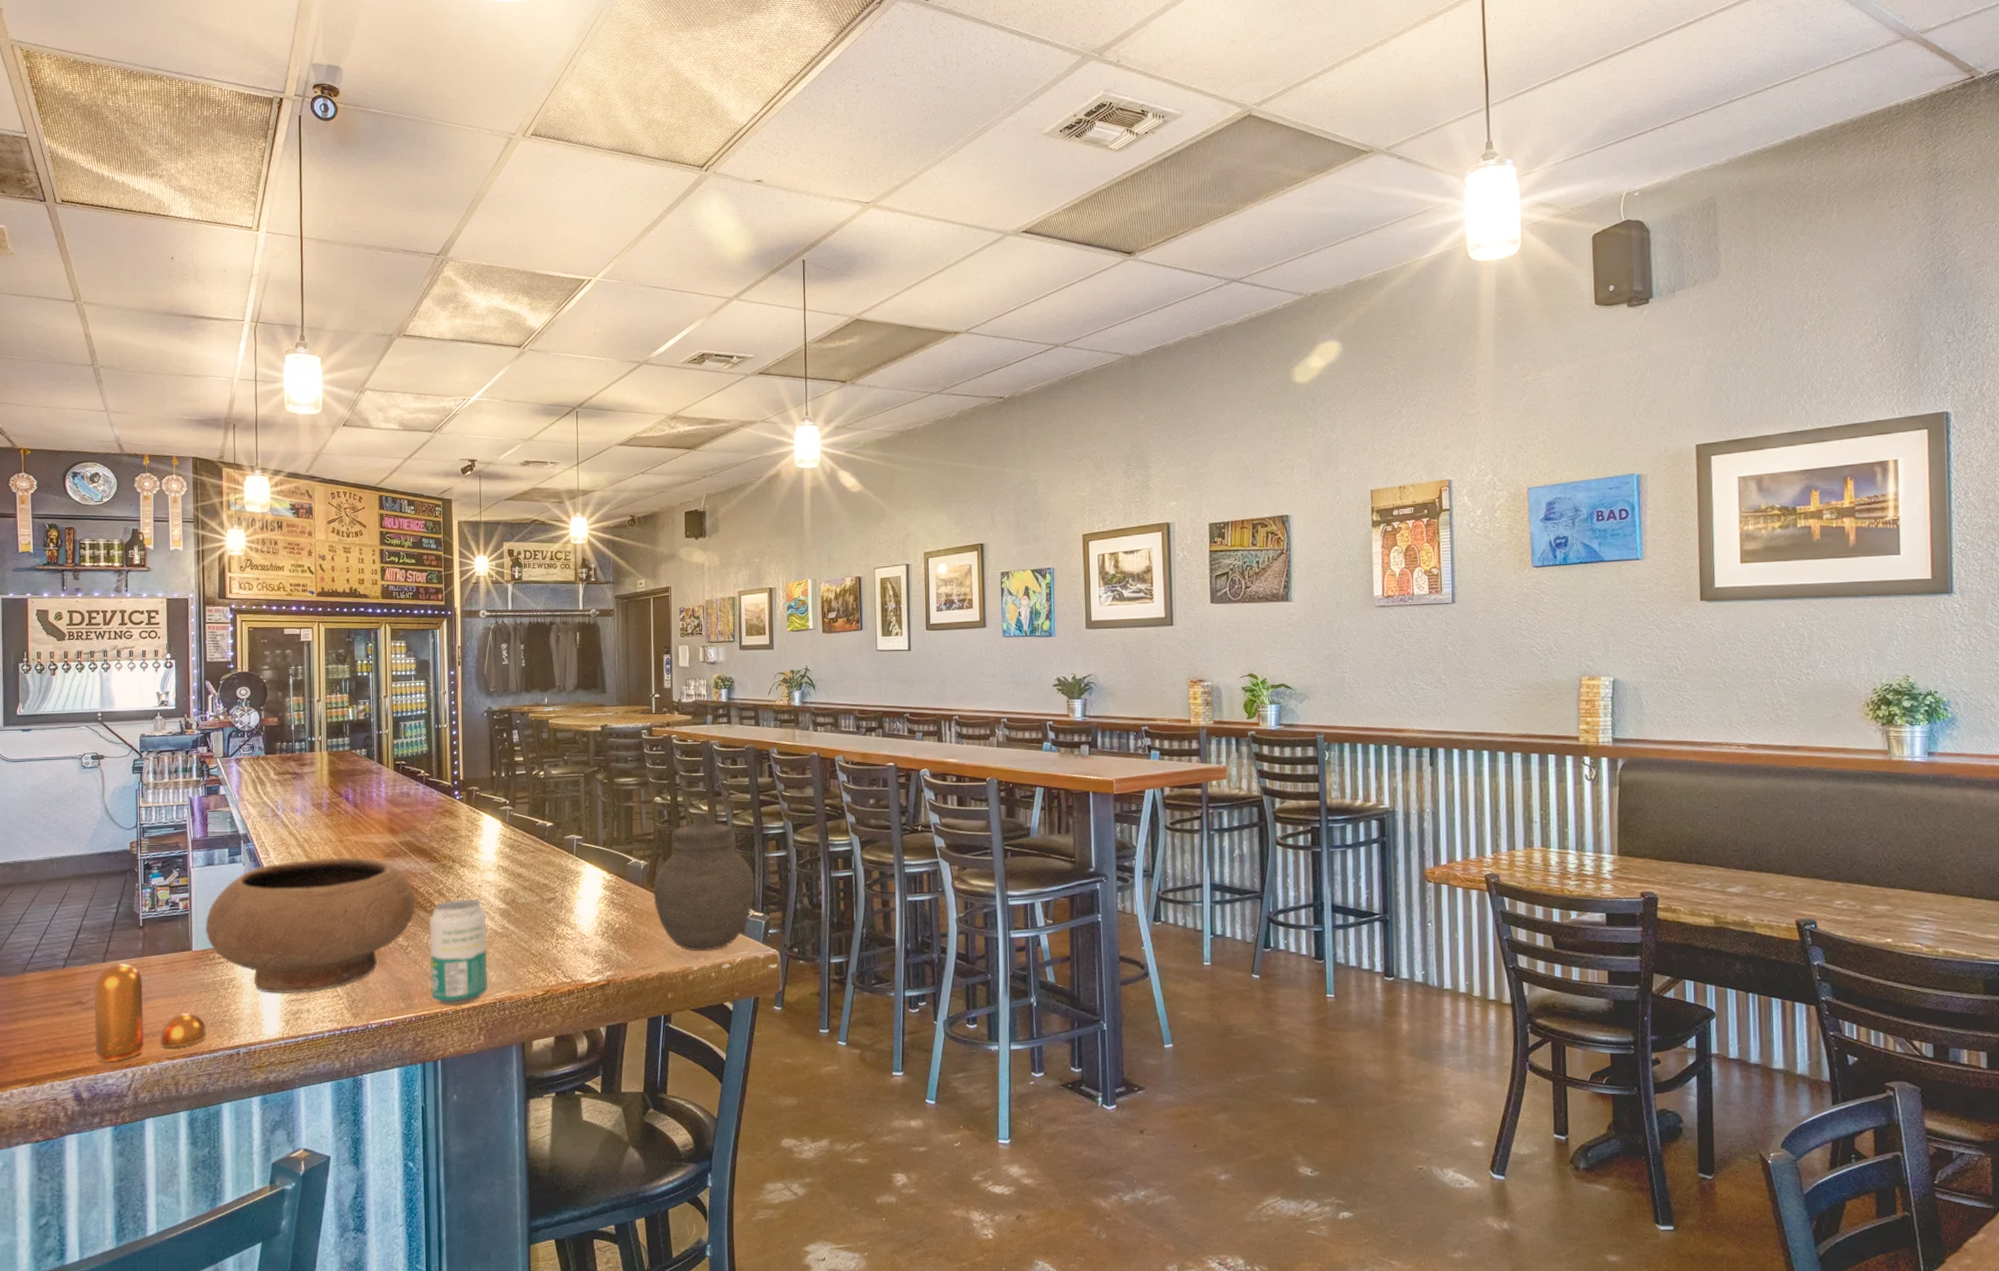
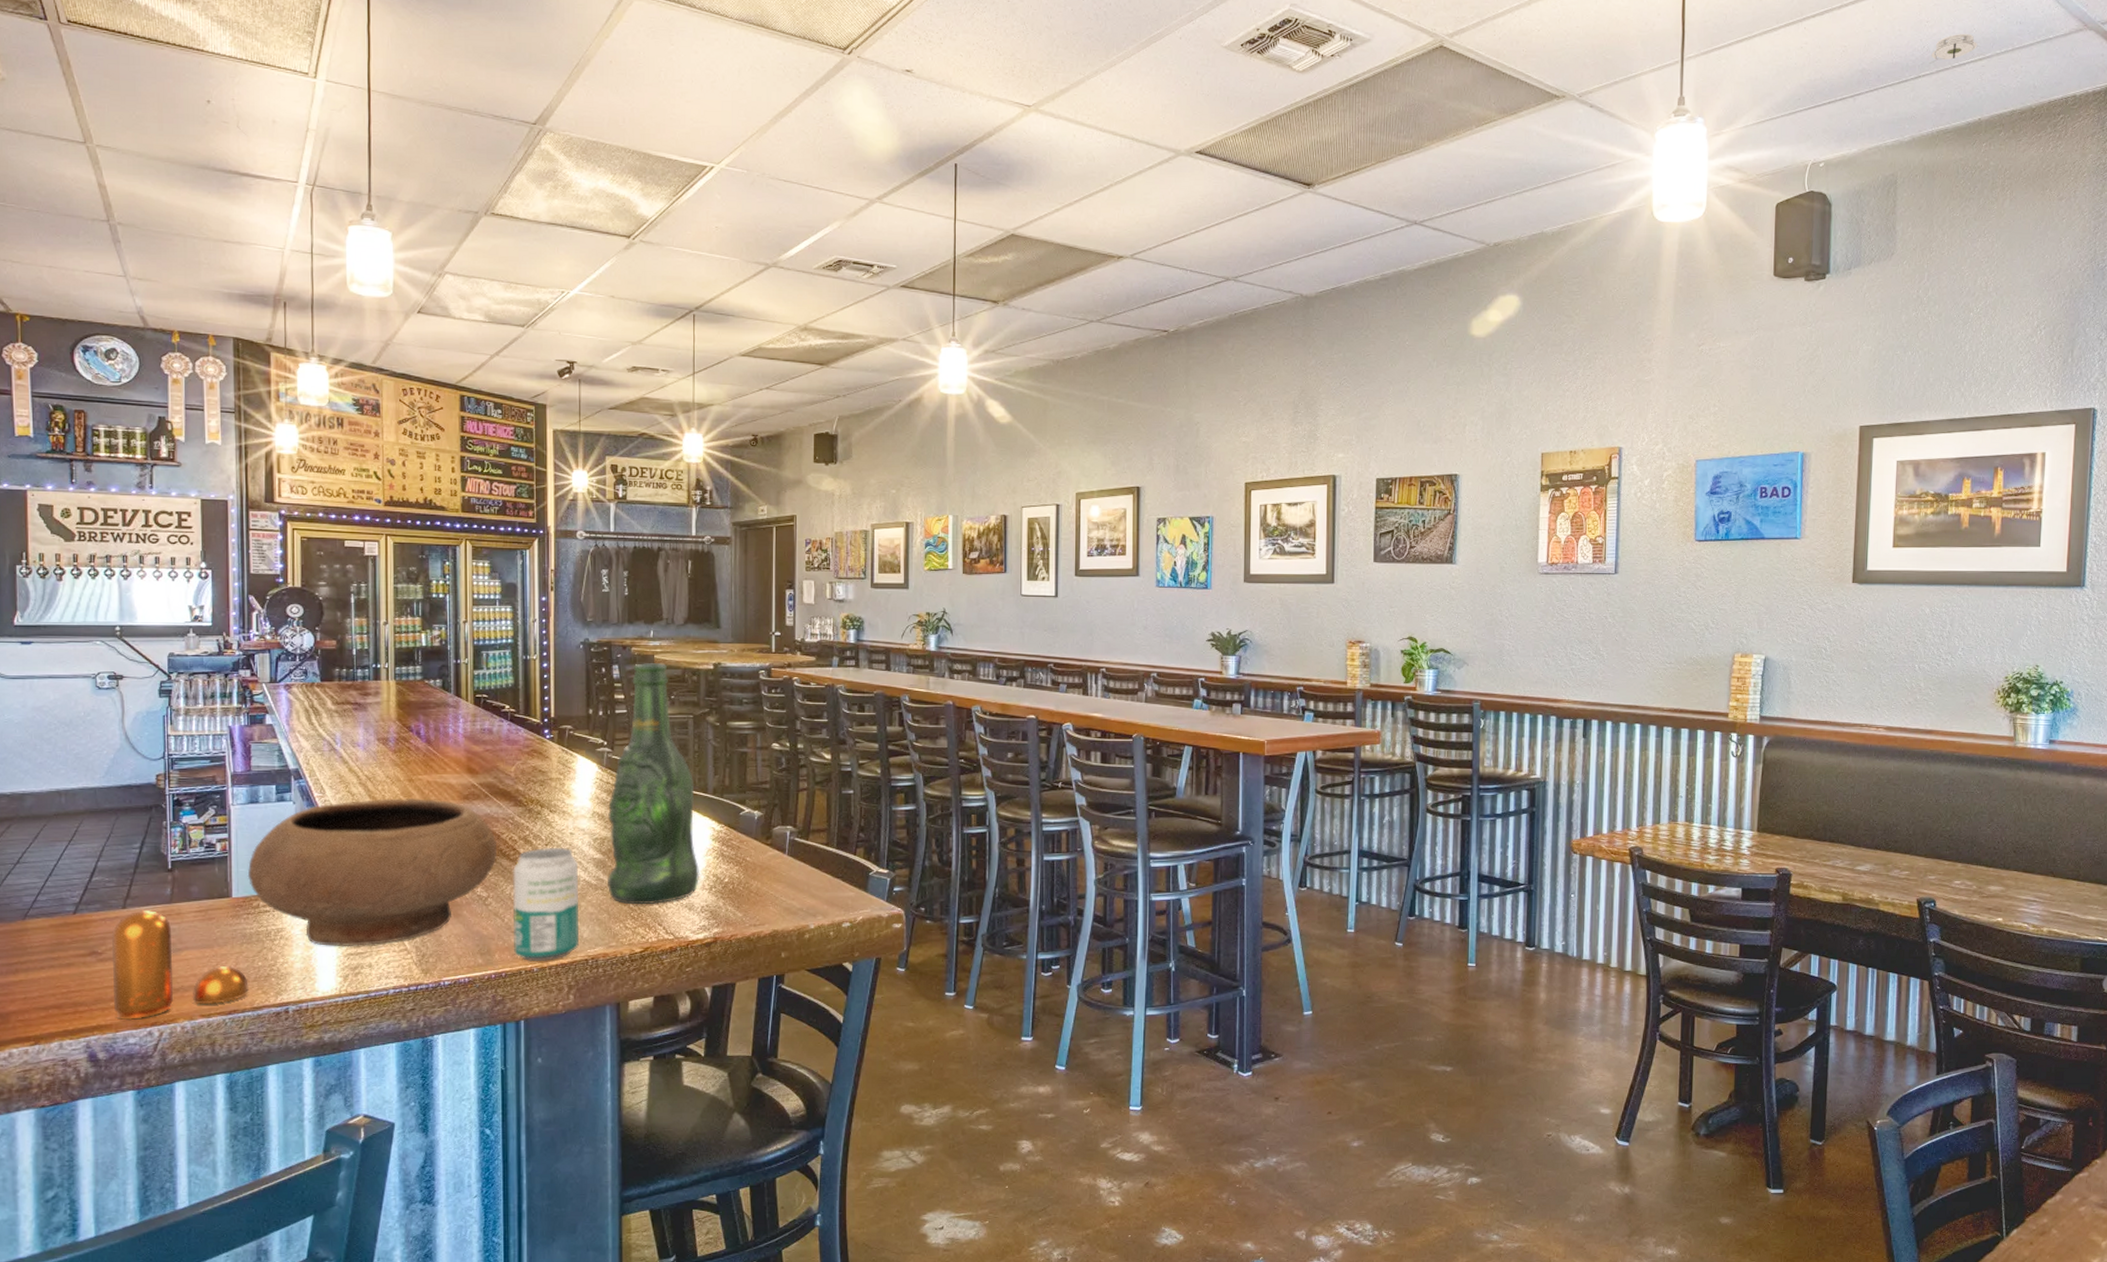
beer bottle: none [511,727,594,951] -> present [606,663,700,905]
jar: present [652,812,755,952] -> none [767,761,880,909]
smoke detector: none [1741,55,1791,88] -> present [1930,33,1978,64]

